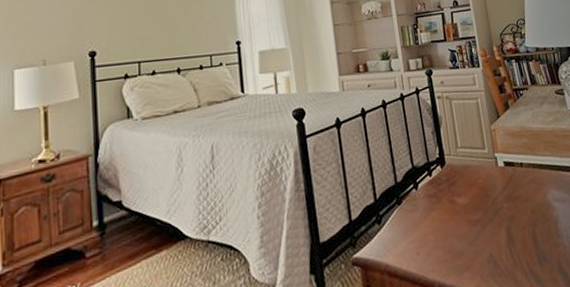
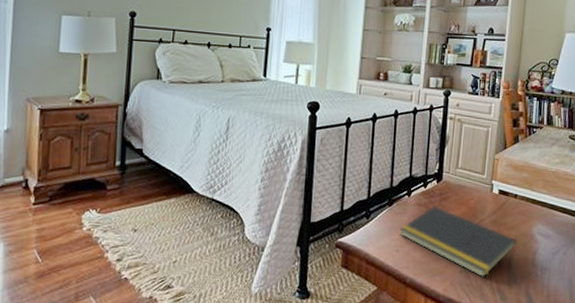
notepad: none [415,193,537,264] -> present [399,205,518,278]

